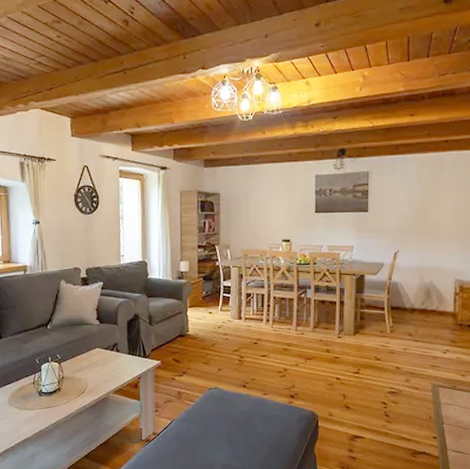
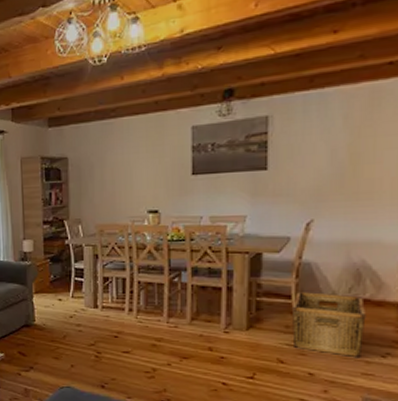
hamper: none [384,305,434,354] -> present [291,292,367,358]

